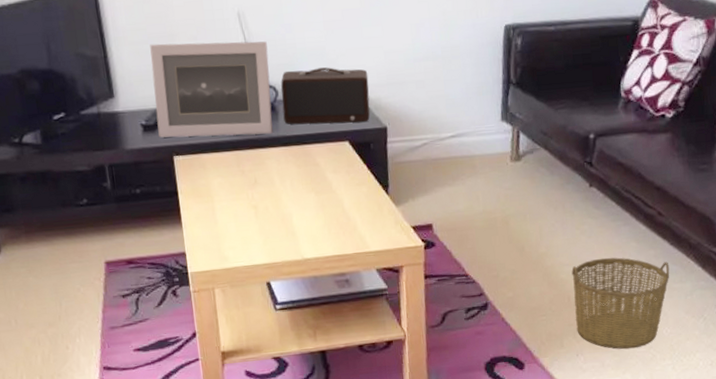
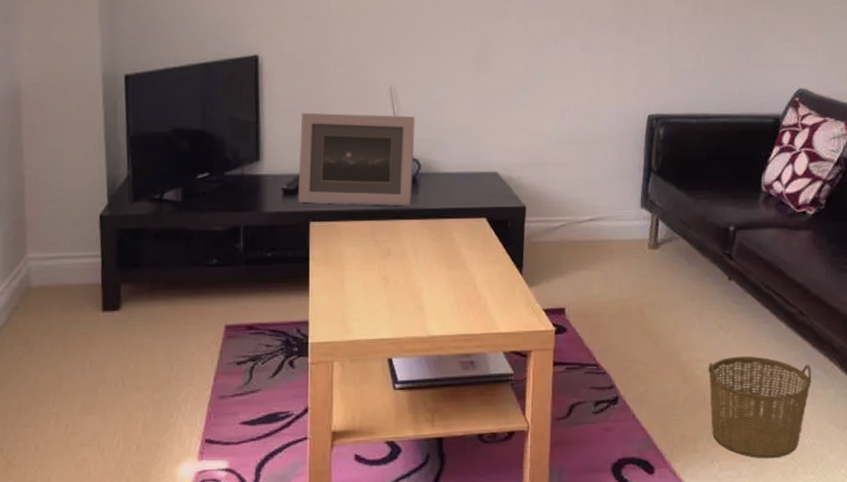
speaker: present [281,67,370,125] -> none [423,145,511,200]

